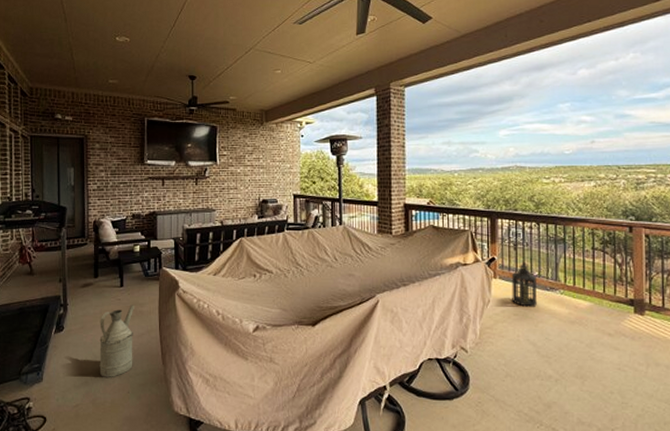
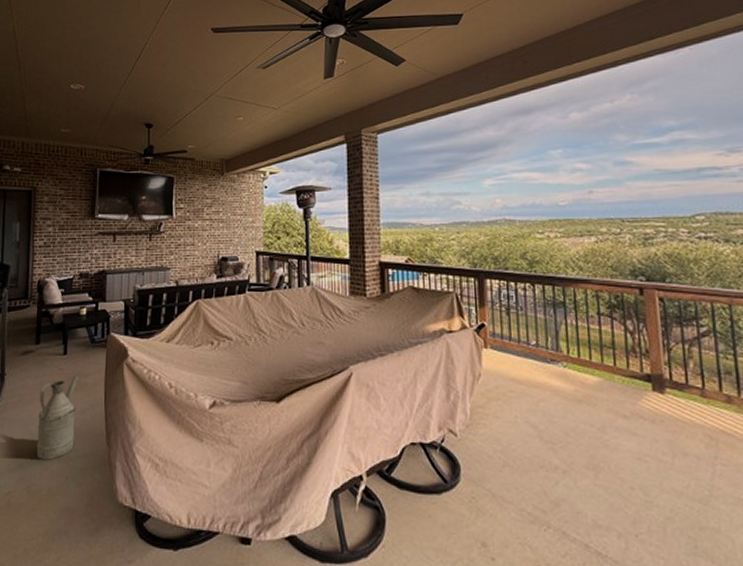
lantern: present [511,261,538,307] -> none [505,328,537,382]

